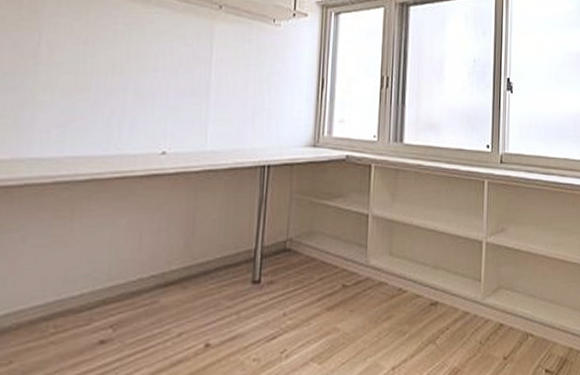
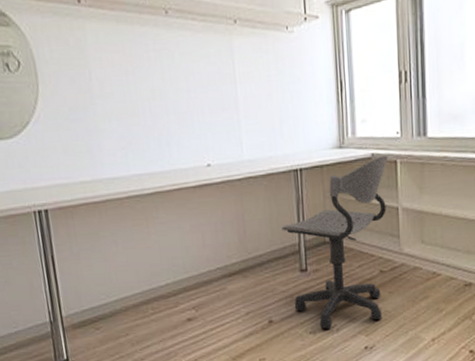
office chair: none [238,159,363,356] -> present [282,156,388,329]

